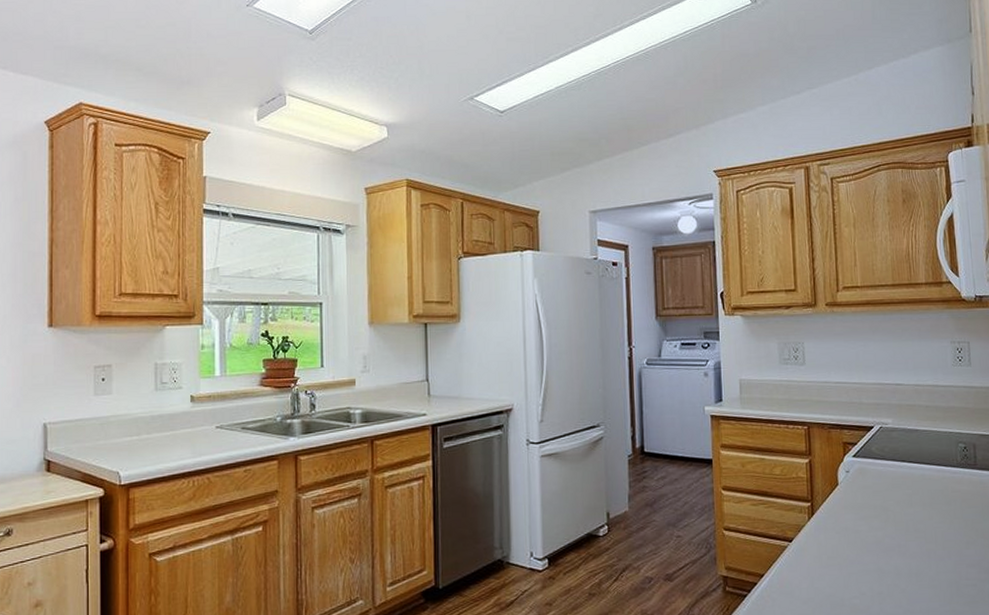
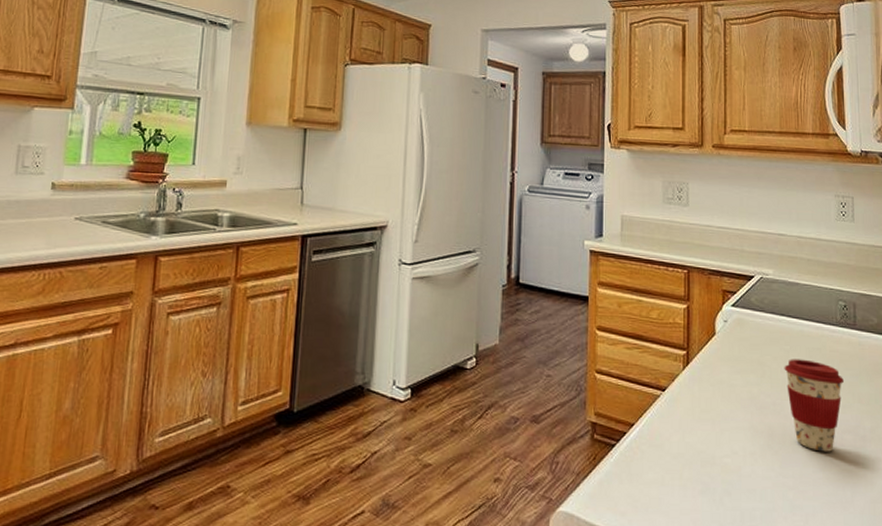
coffee cup: none [907,501,968,587] -> present [784,359,845,452]

